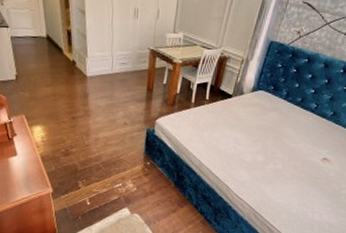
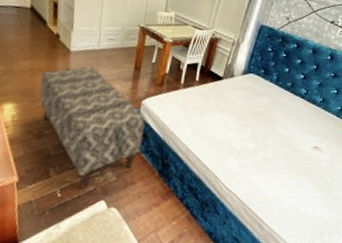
bench: none [62,90,160,198] -> present [39,66,146,189]

